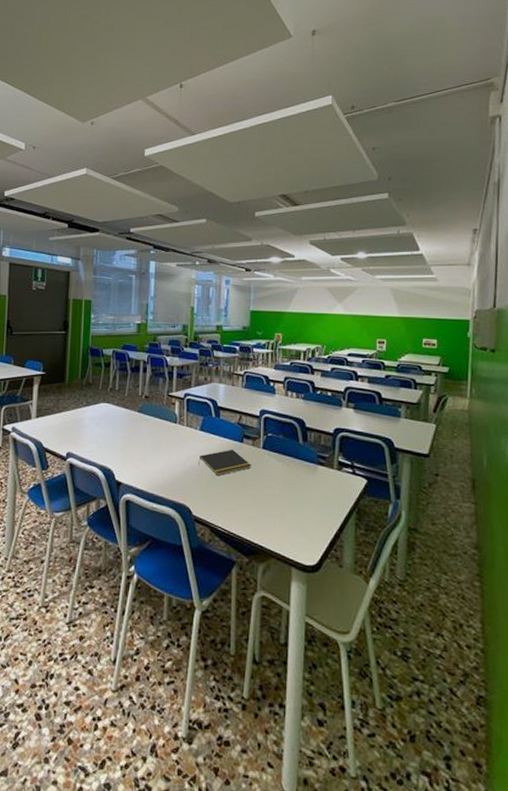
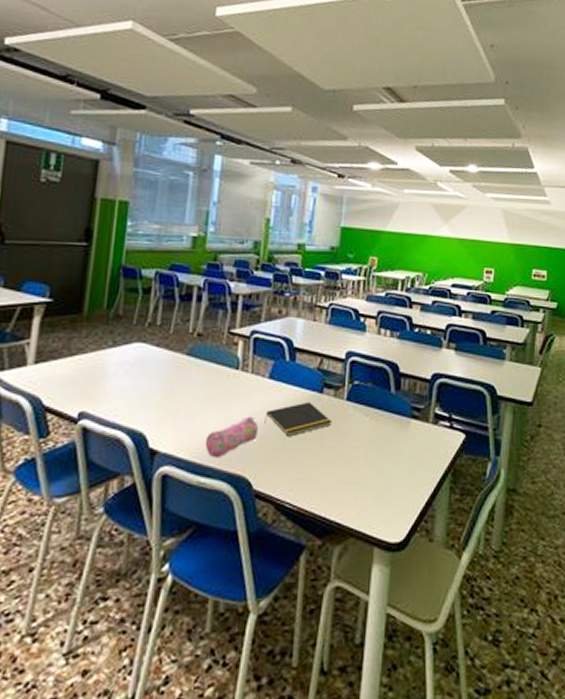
pencil case: none [155,459,195,490] -> present [205,416,259,459]

